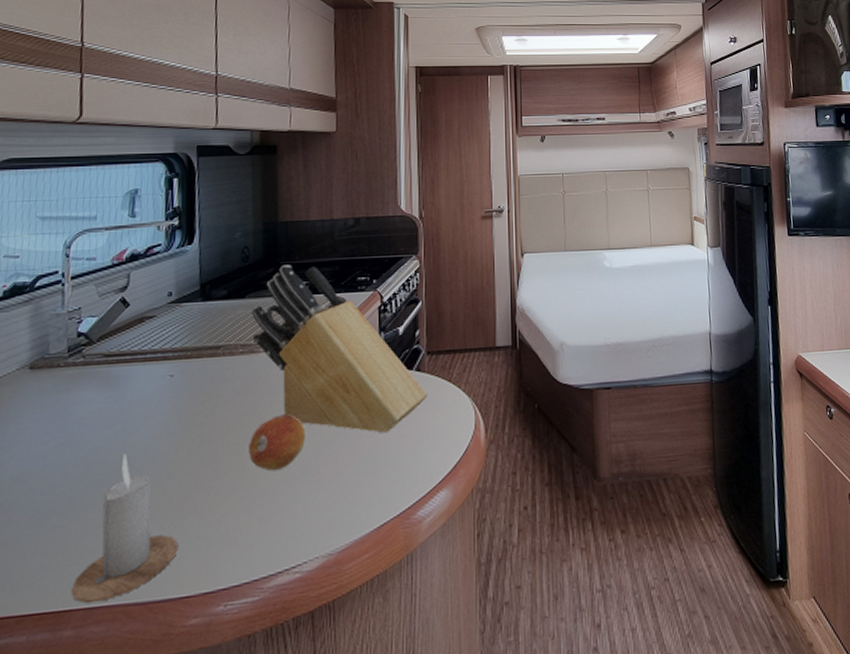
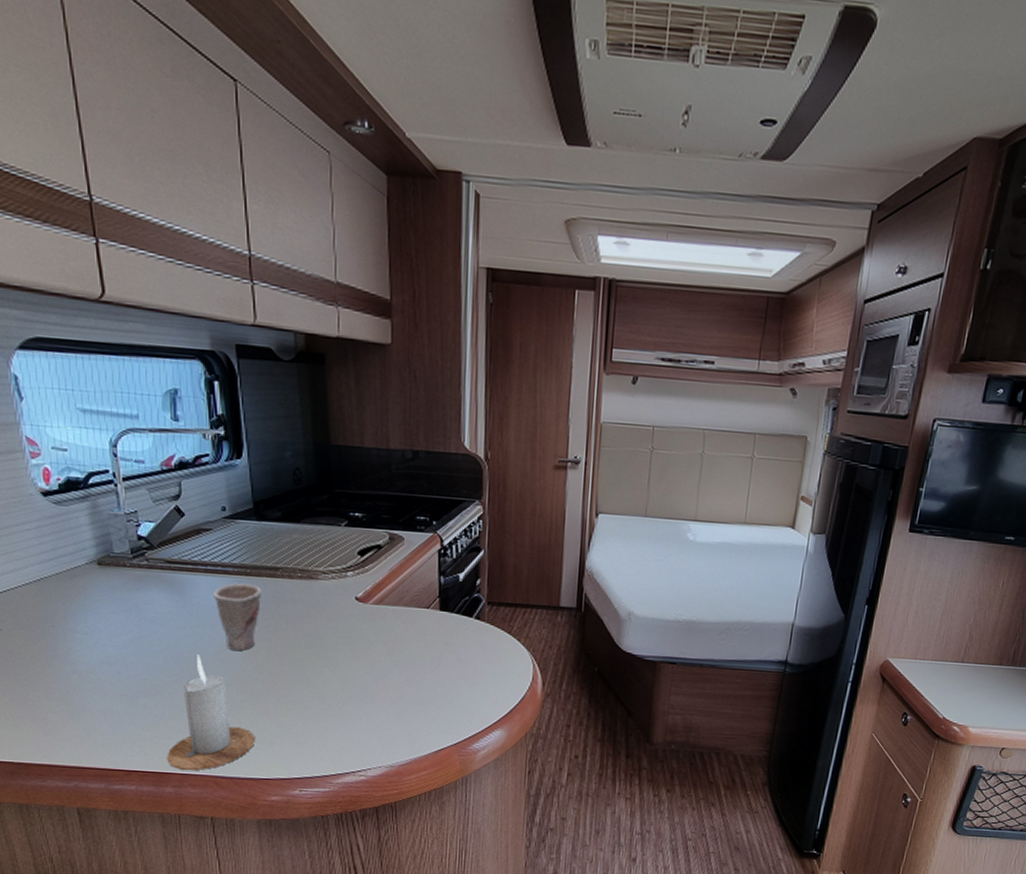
cup: none [149,367,202,443] -> present [214,583,263,650]
fruit: present [248,414,306,471] -> none [313,641,366,690]
knife block: present [252,265,428,433] -> none [308,493,487,672]

